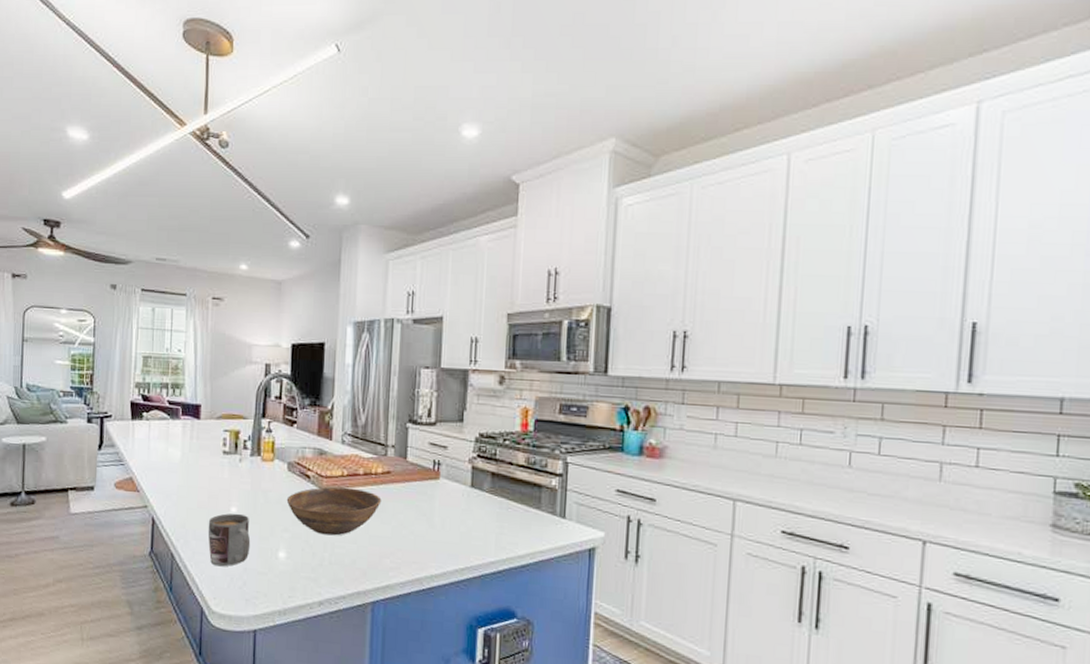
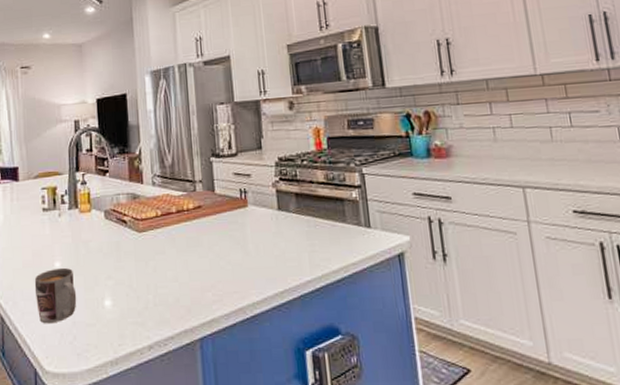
bowl: present [286,487,382,536] -> none [106,226,197,277]

